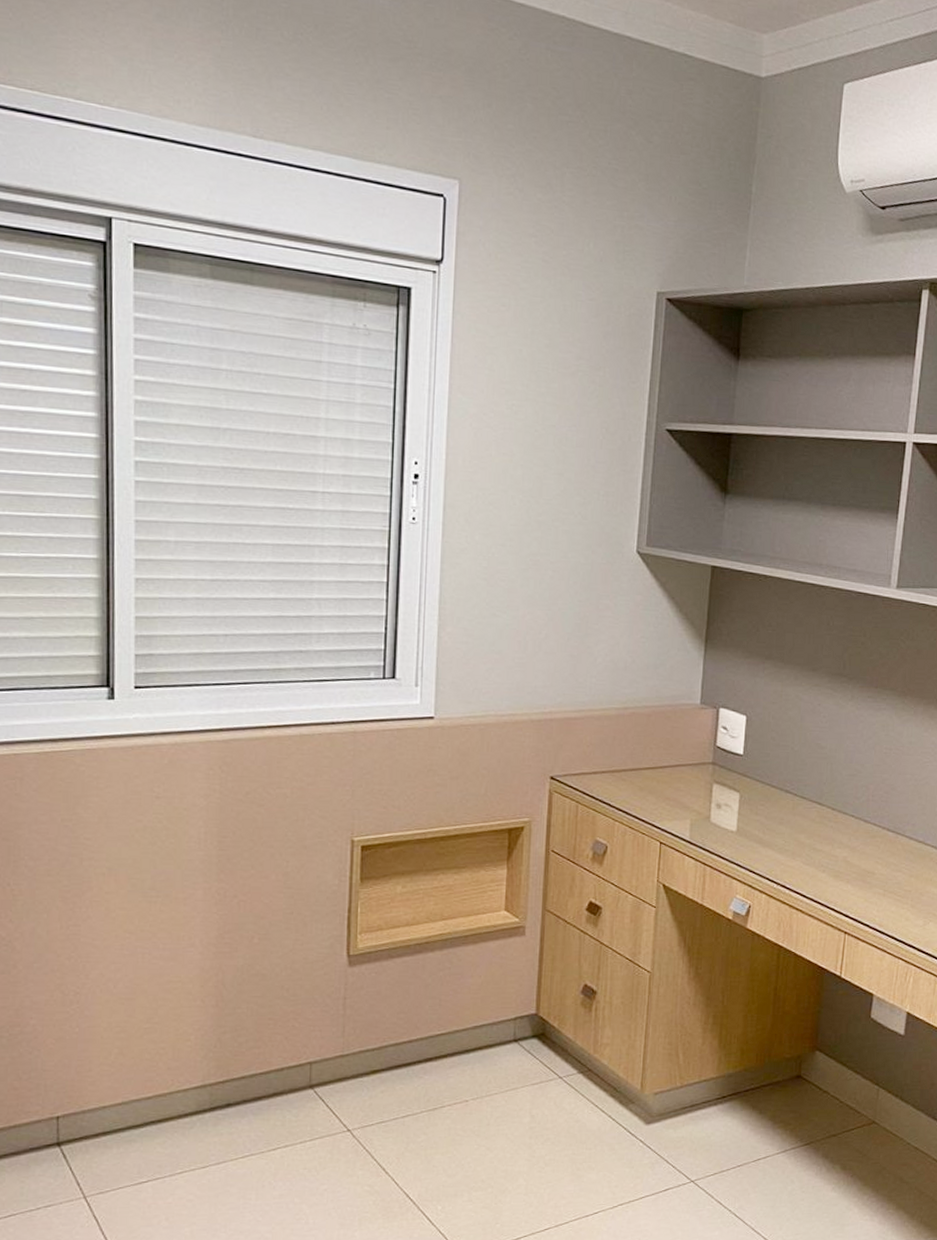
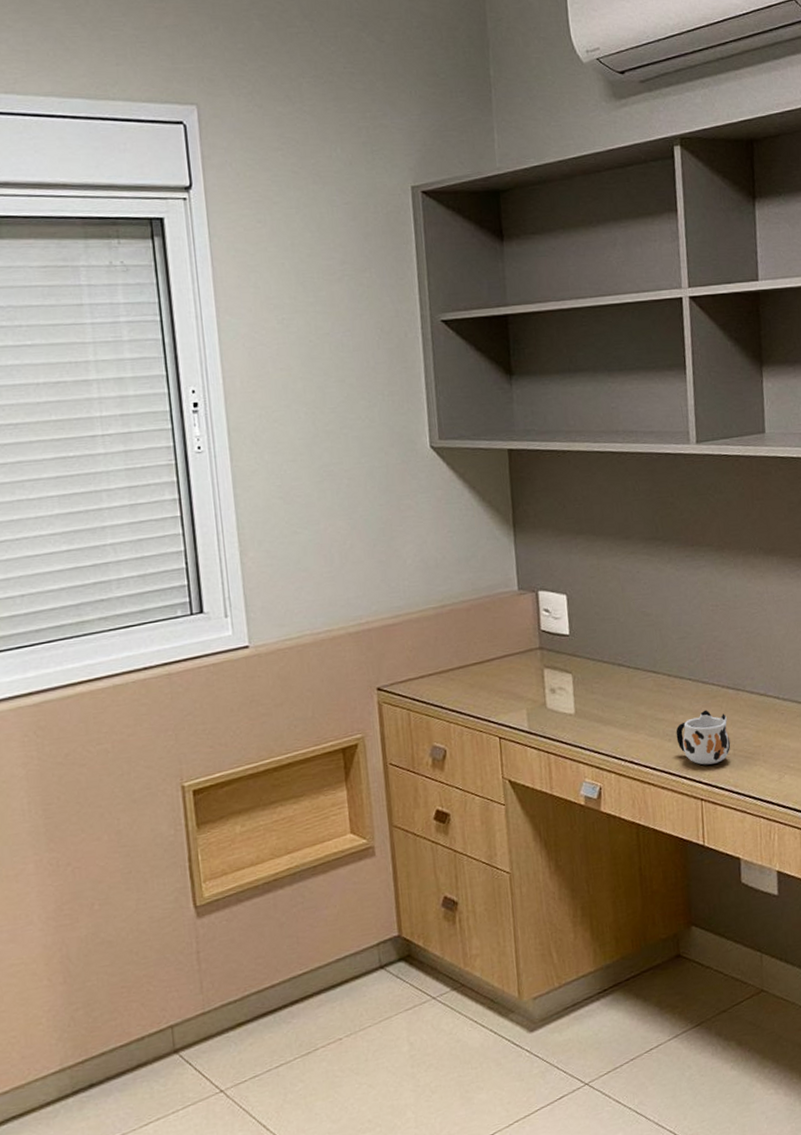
mug: none [830,848,883,901] -> present [676,710,731,765]

